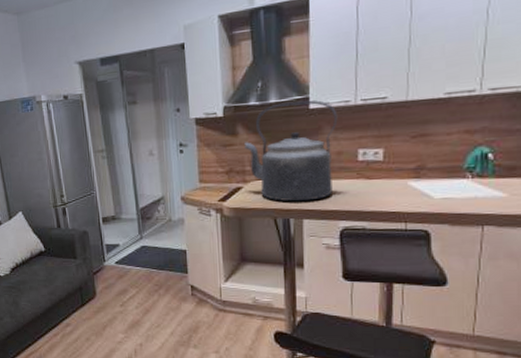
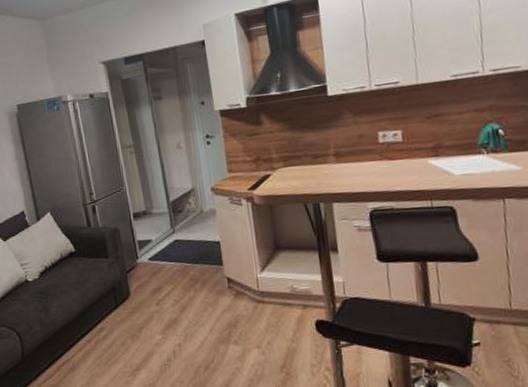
kettle: present [244,100,338,202] -> none [269,87,358,187]

